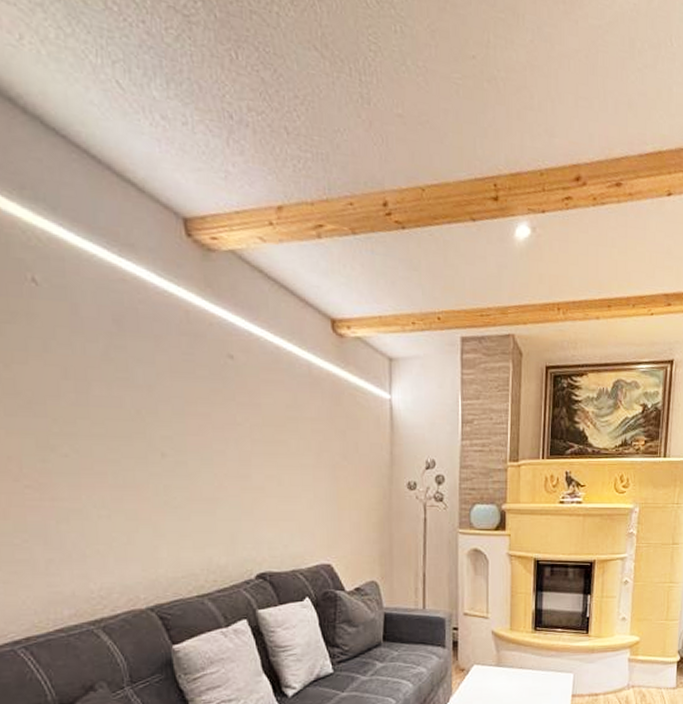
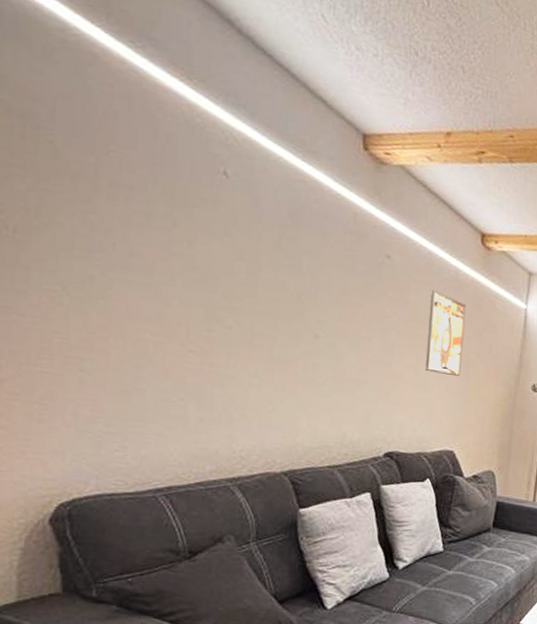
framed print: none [283,389,328,483] -> present [424,290,467,377]

